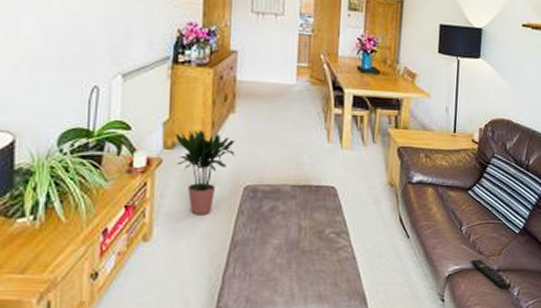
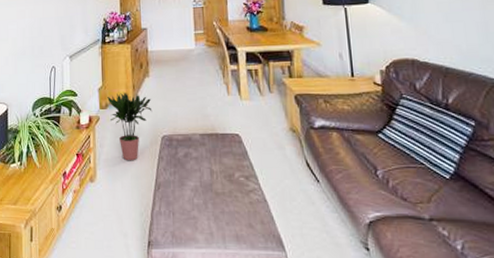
remote control: present [471,259,512,289] -> none [394,206,452,241]

